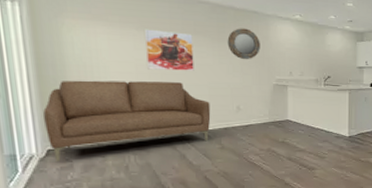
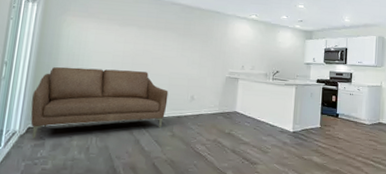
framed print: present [143,29,194,71] -> none [122,25,163,62]
home mirror: present [227,28,260,60] -> none [190,25,219,54]

